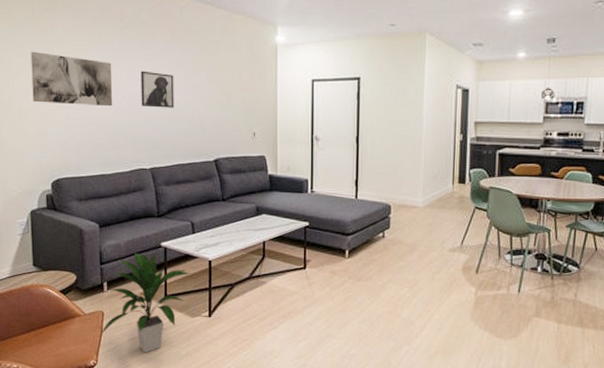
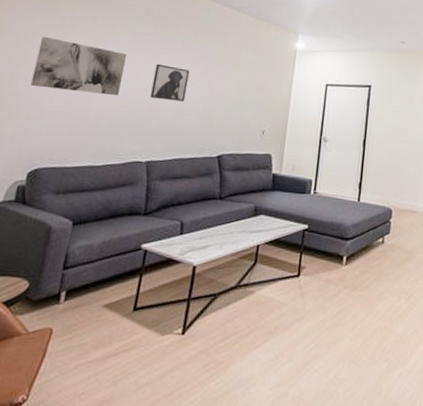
indoor plant: present [100,252,191,353] -> none [42,256,171,384]

